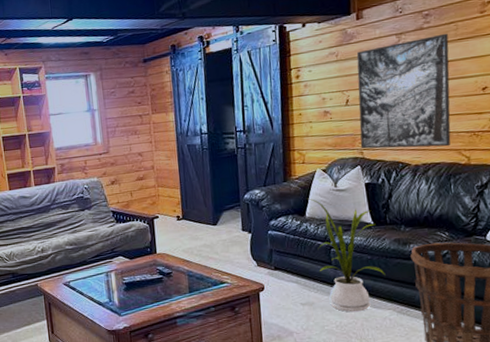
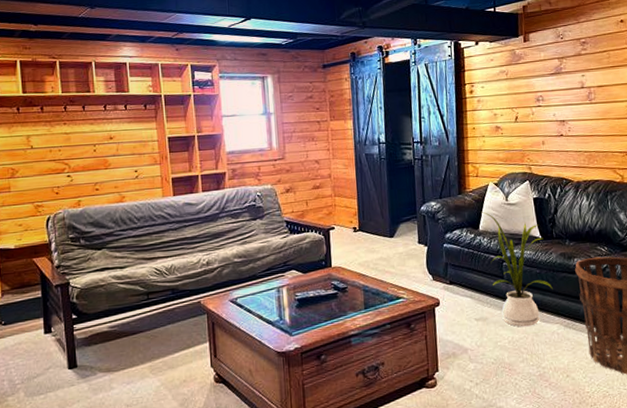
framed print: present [356,33,451,149] -> none [524,60,607,165]

